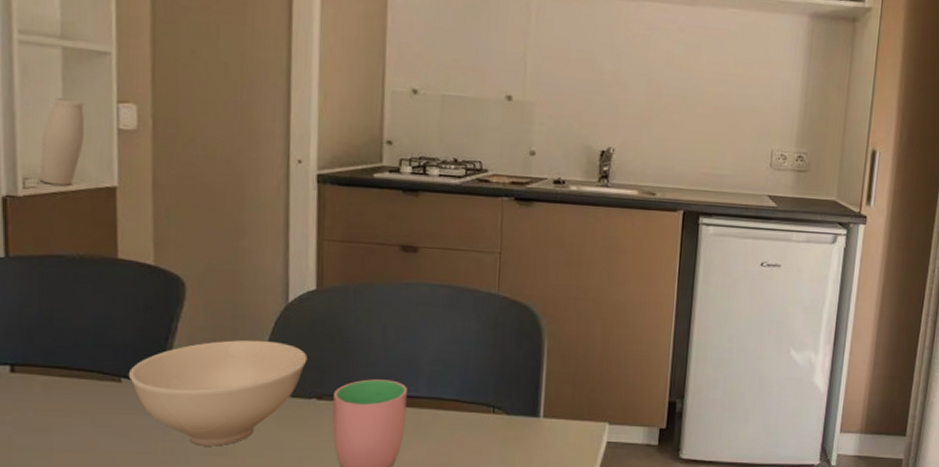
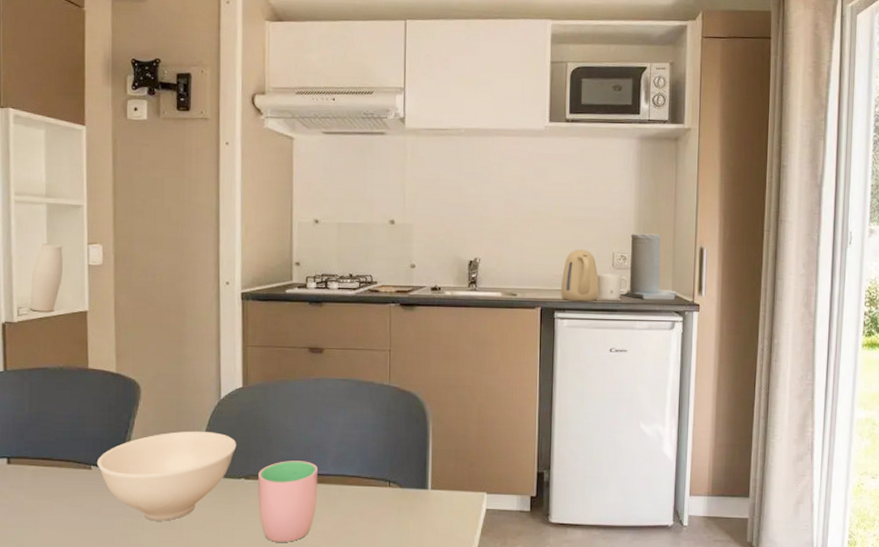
kettle: none [707,144,753,207] -> present [560,249,599,302]
mug: none [749,174,788,207] -> present [596,274,629,300]
paper towel: none [778,128,843,210] -> present [622,233,678,300]

